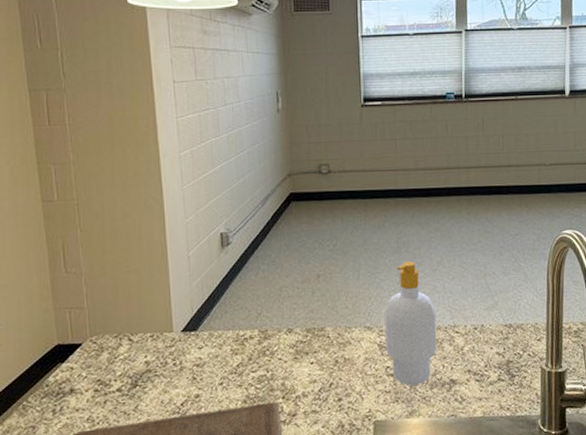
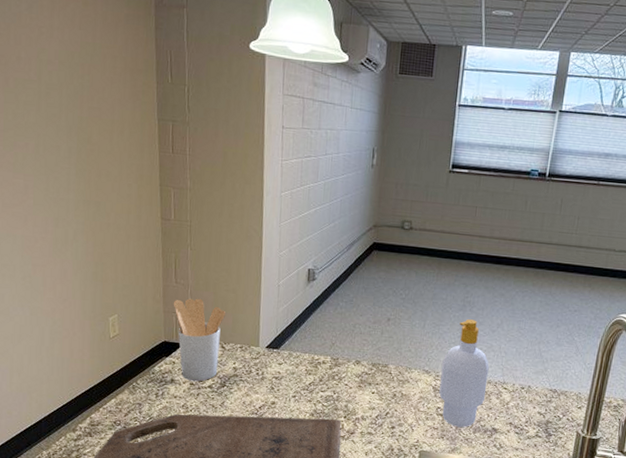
utensil holder: none [64,286,130,387] -> present [173,298,226,382]

